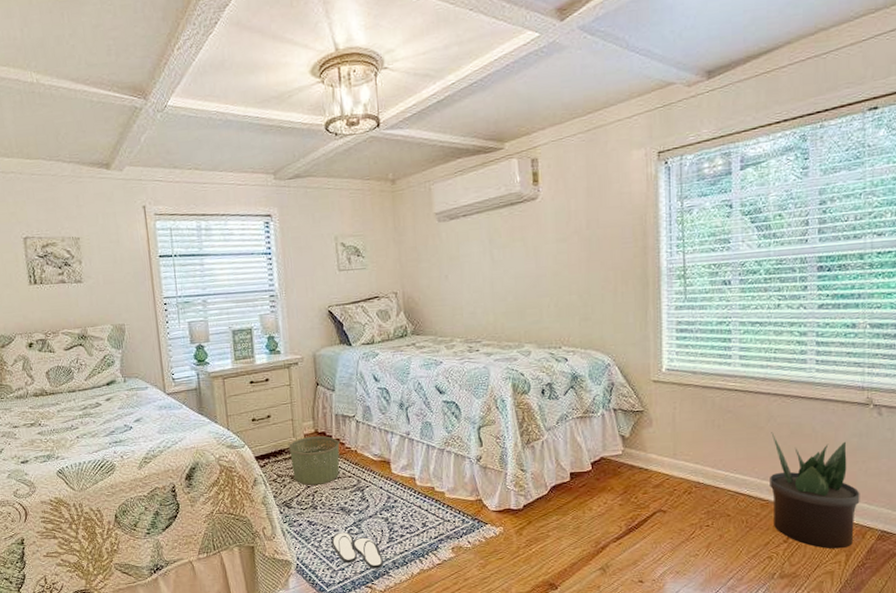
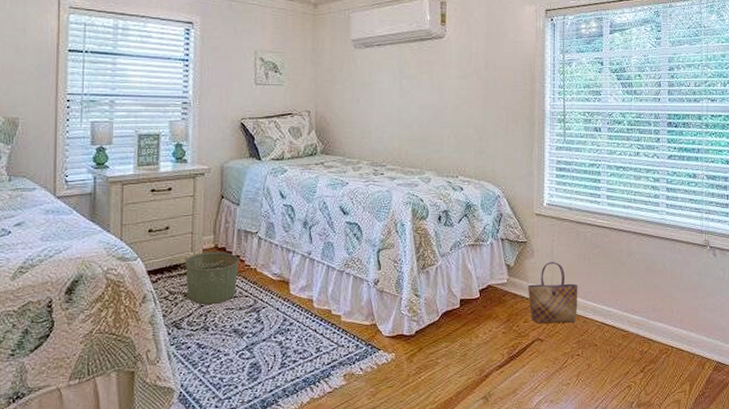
slippers: present [331,532,383,568] -> none [220,357,273,397]
tote bag: none [646,429,706,495] -> present [527,261,578,324]
planter: present [770,432,860,549] -> none [630,267,700,379]

